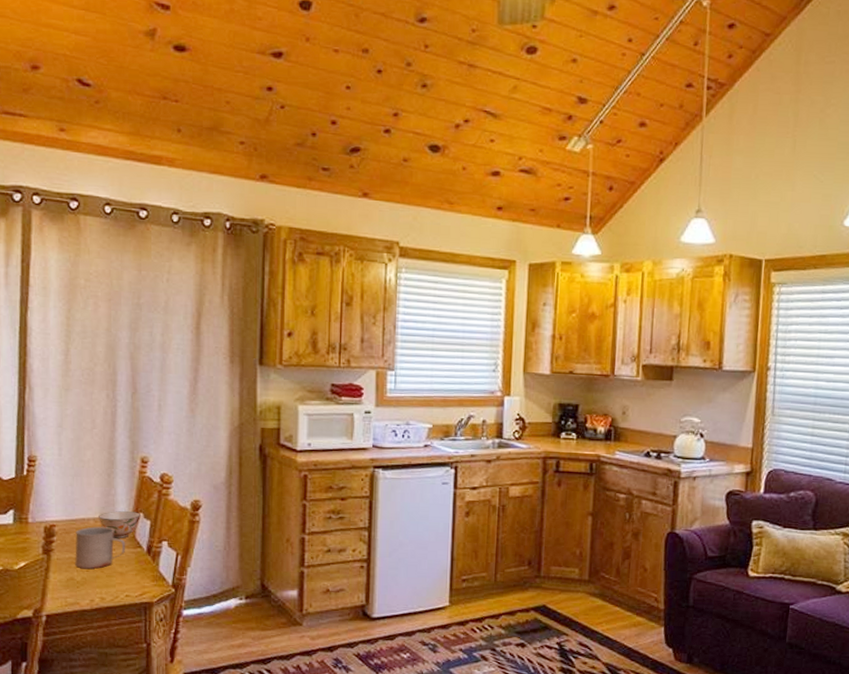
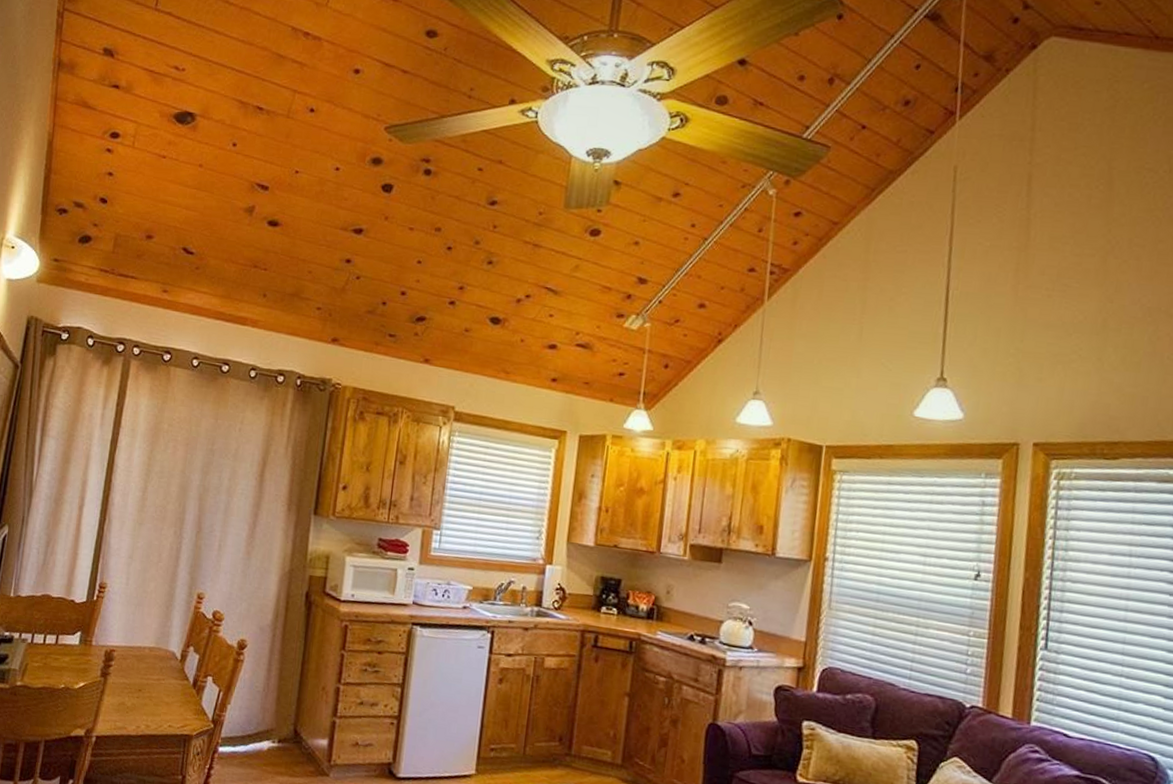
mug: present [75,526,126,569] -> none [127,655,175,697]
soup bowl: present [99,511,142,538] -> none [153,642,192,670]

